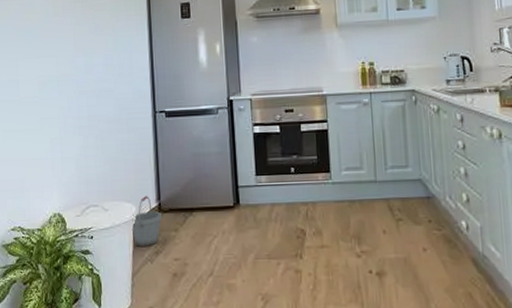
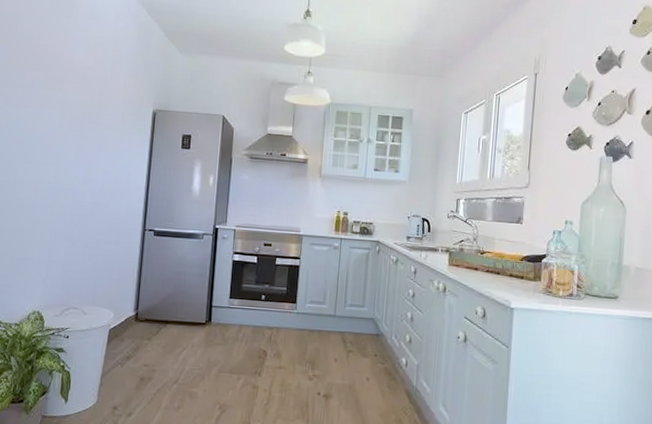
bucket: present [131,195,163,247] -> none [107,304,138,351]

